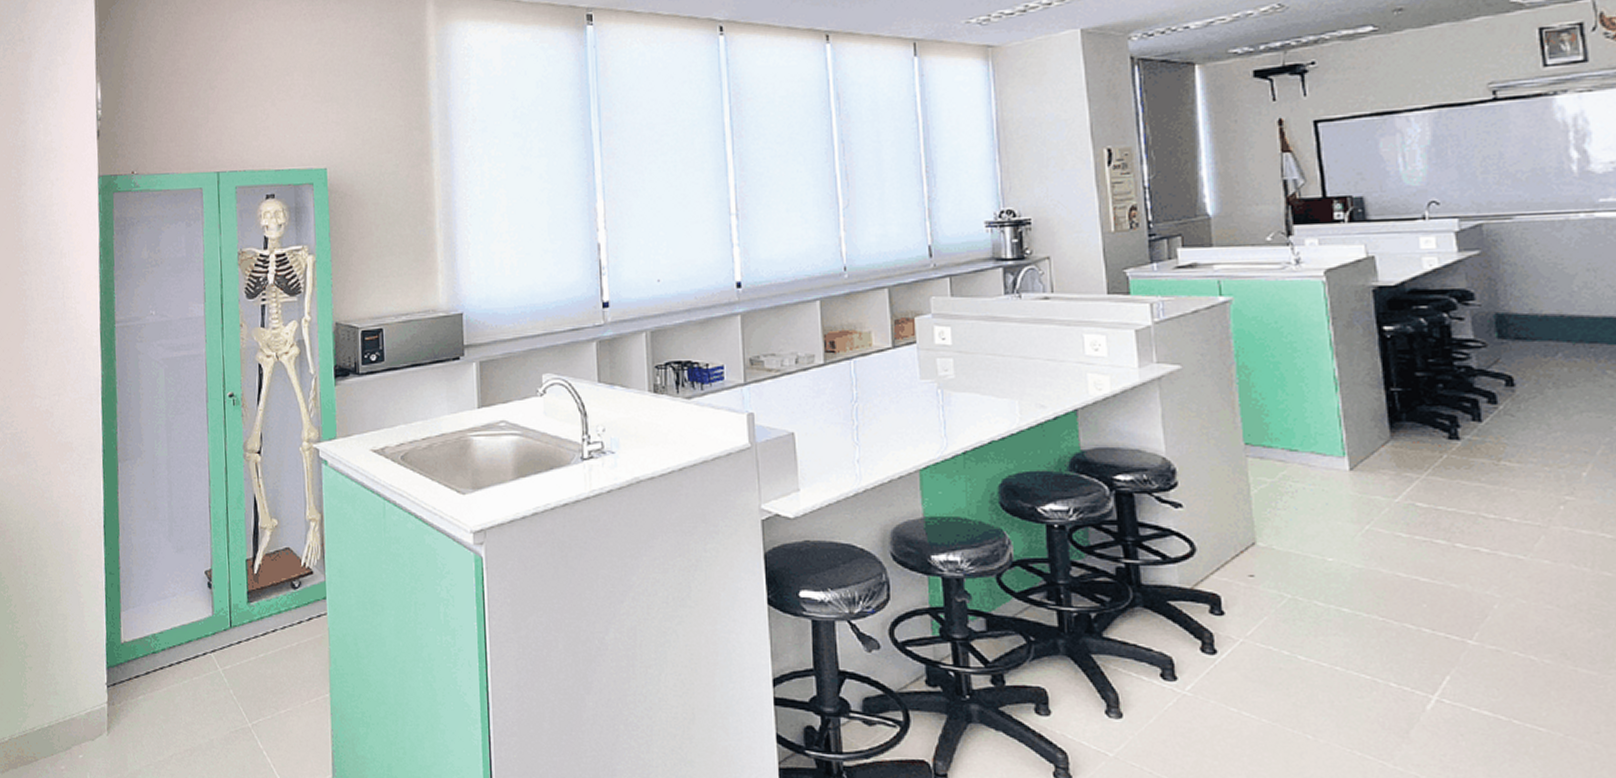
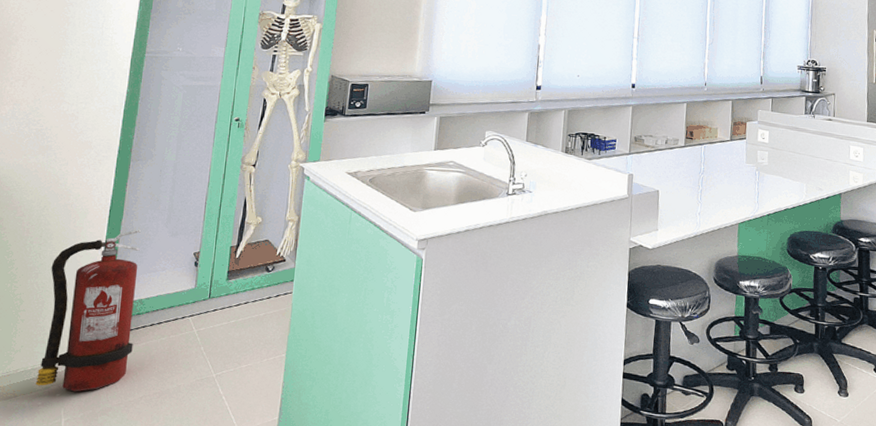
fire extinguisher: none [51,547,154,752] -> present [35,229,142,392]

